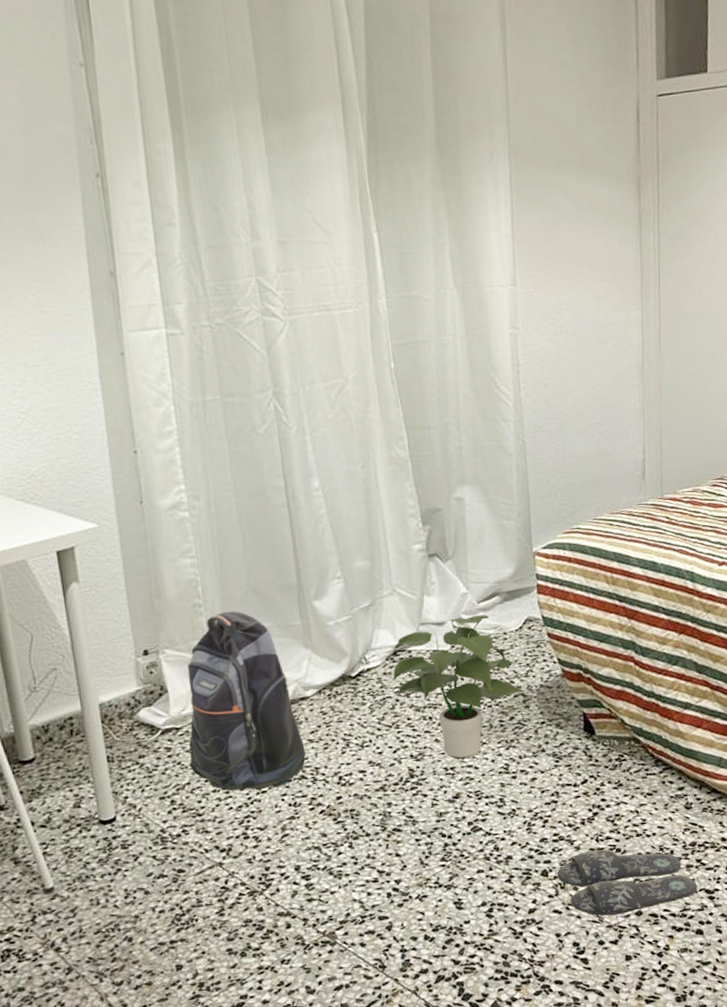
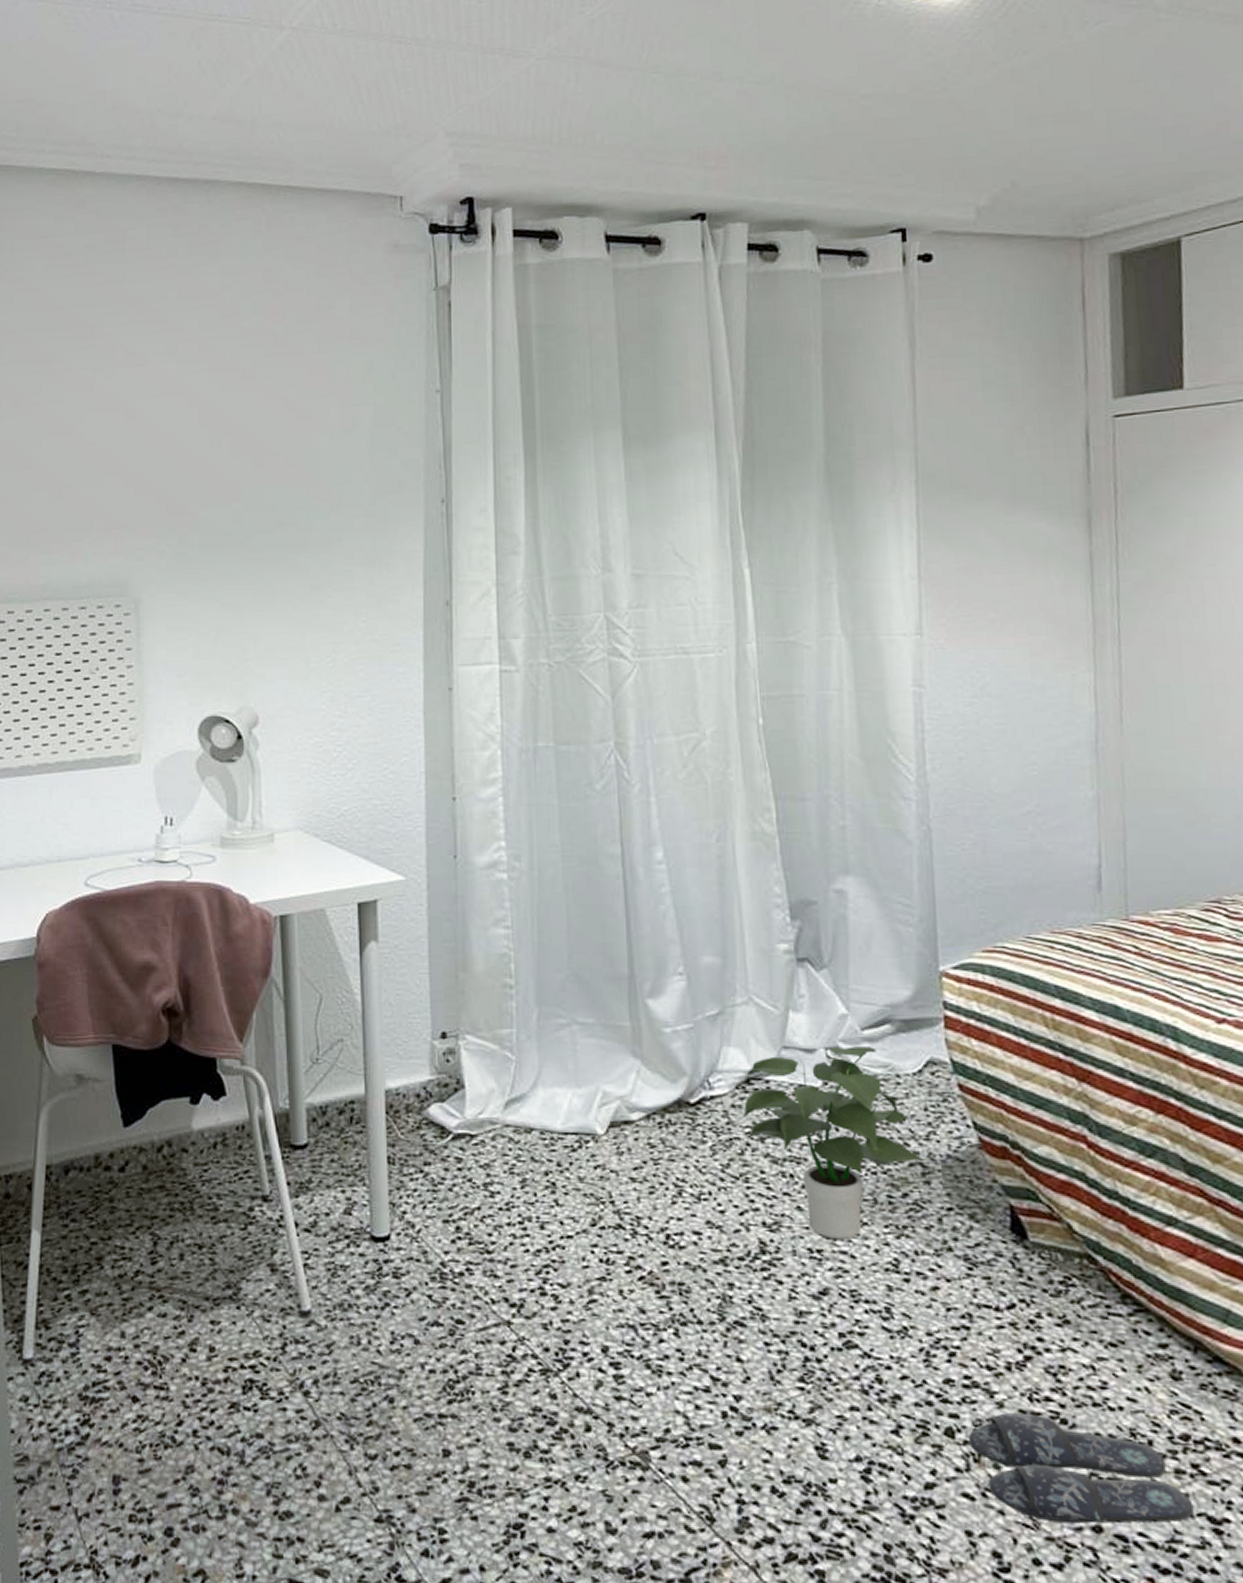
backpack: present [187,611,306,791] -> none [483,998,625,1235]

